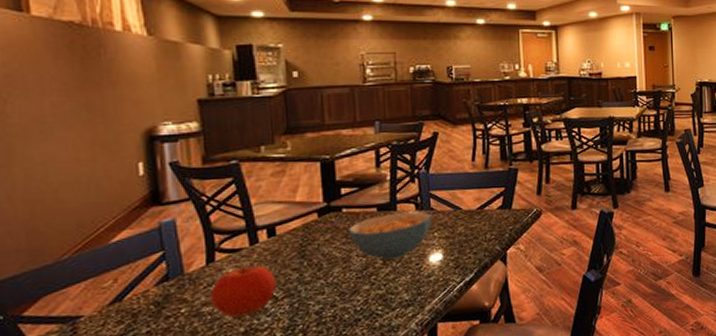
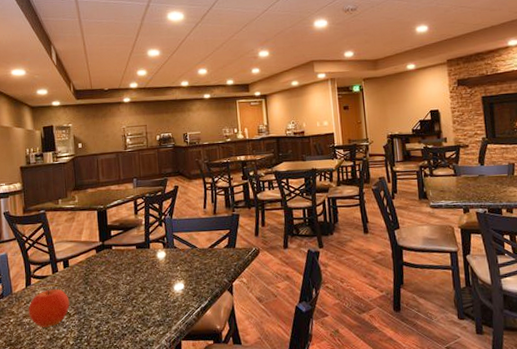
cereal bowl: present [348,211,431,260] -> none [117,249,175,288]

